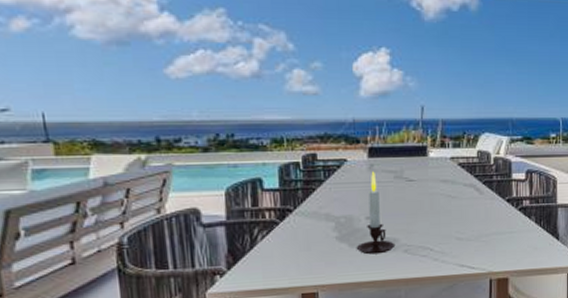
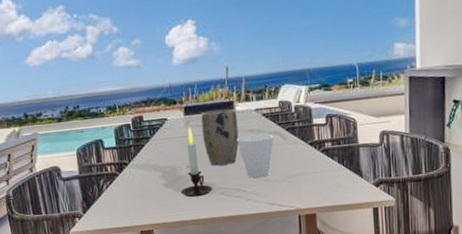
plant pot: none [387,154,430,219] -> present [200,109,239,166]
cup: none [427,185,469,236] -> present [237,134,274,179]

